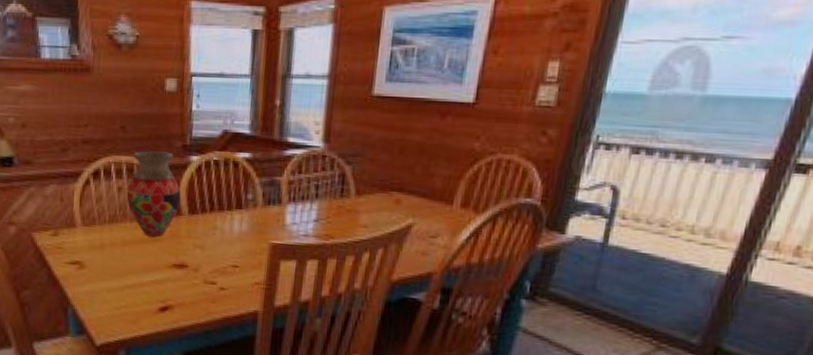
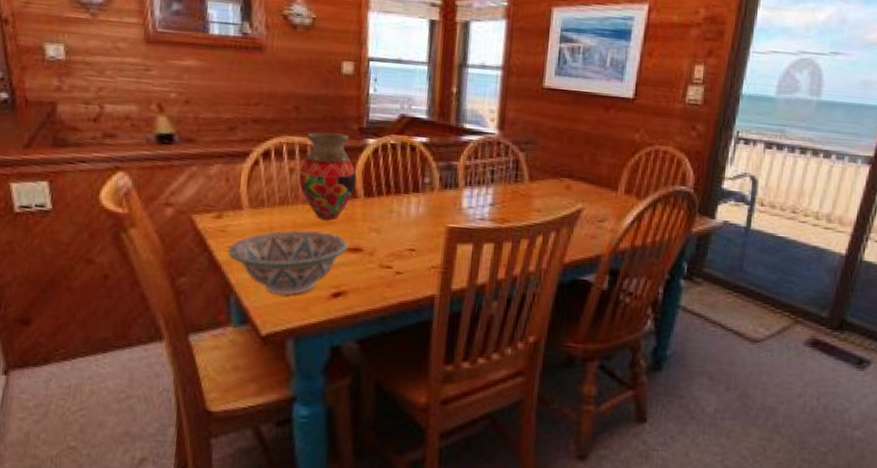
decorative bowl: none [64,247,175,308] -> present [228,230,349,295]

